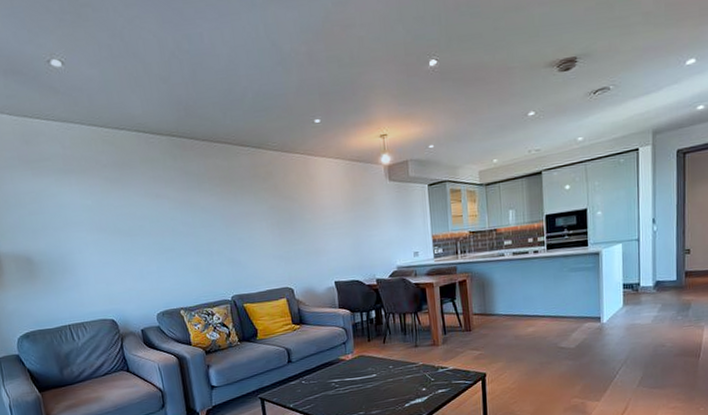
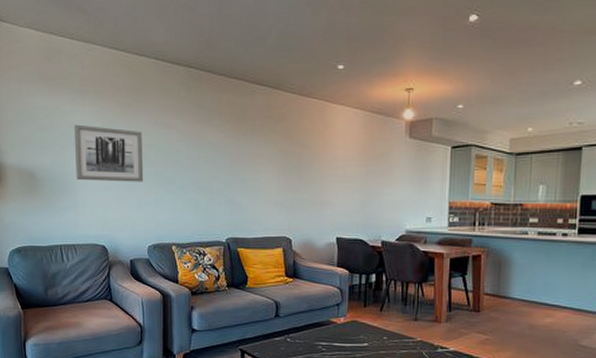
wall art: none [64,204,143,260] -> present [74,124,144,182]

